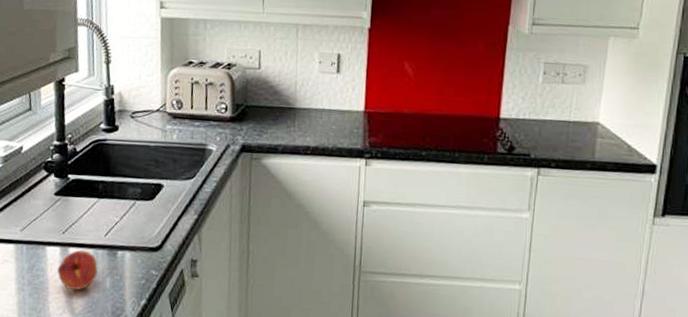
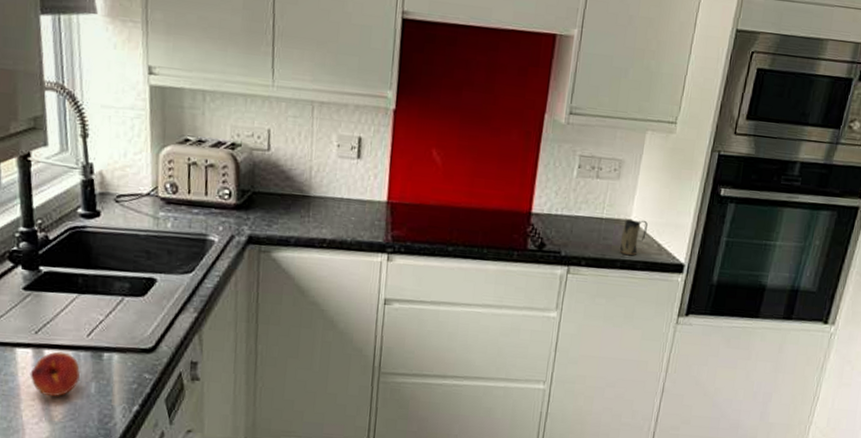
mug: none [589,122,616,157] -> present [619,219,648,256]

